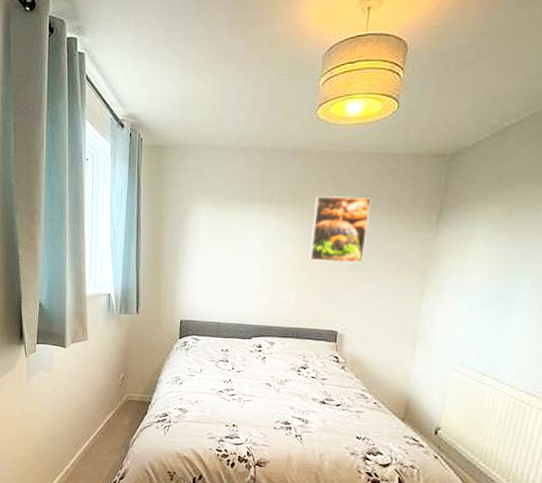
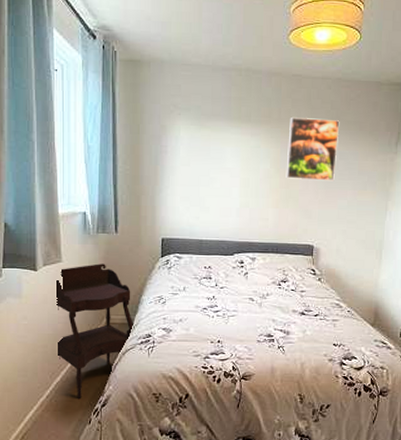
side table: none [82,343,152,471] -> present [56,263,135,399]

